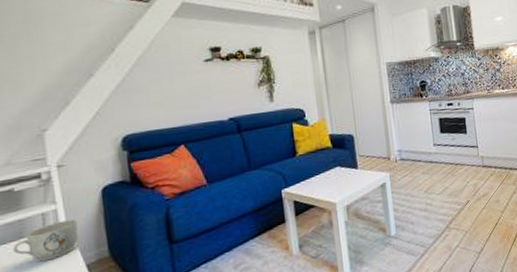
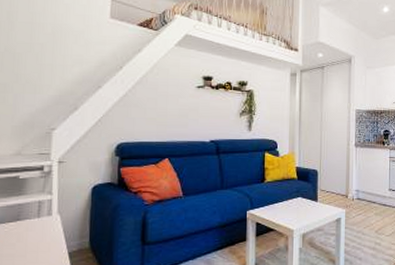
mug: present [12,219,79,262] -> none [9,210,67,244]

